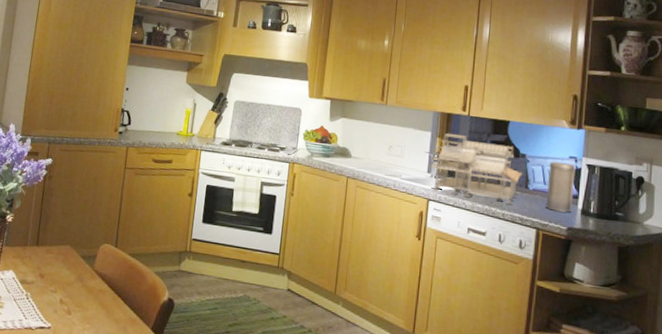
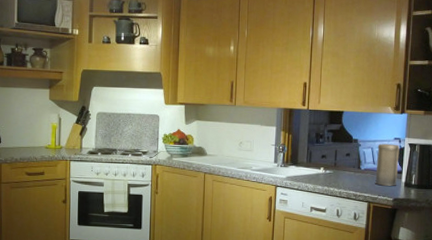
dish rack: present [430,133,523,206] -> none [276,126,355,185]

